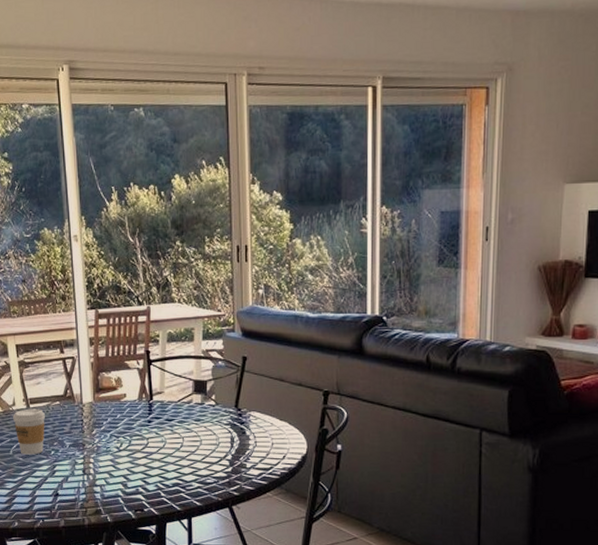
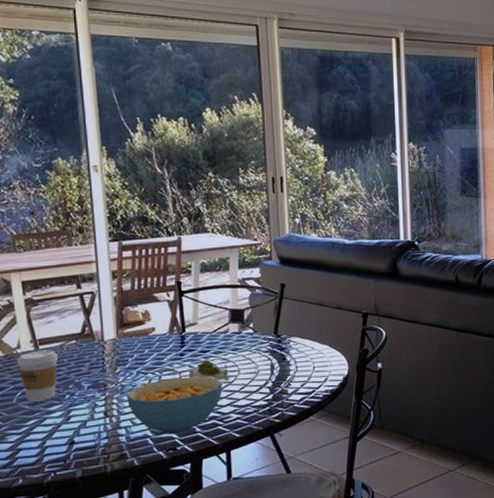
cereal bowl: none [102,443,185,497] -> present [127,376,222,435]
succulent plant: none [156,429,192,450] -> present [189,360,230,381]

